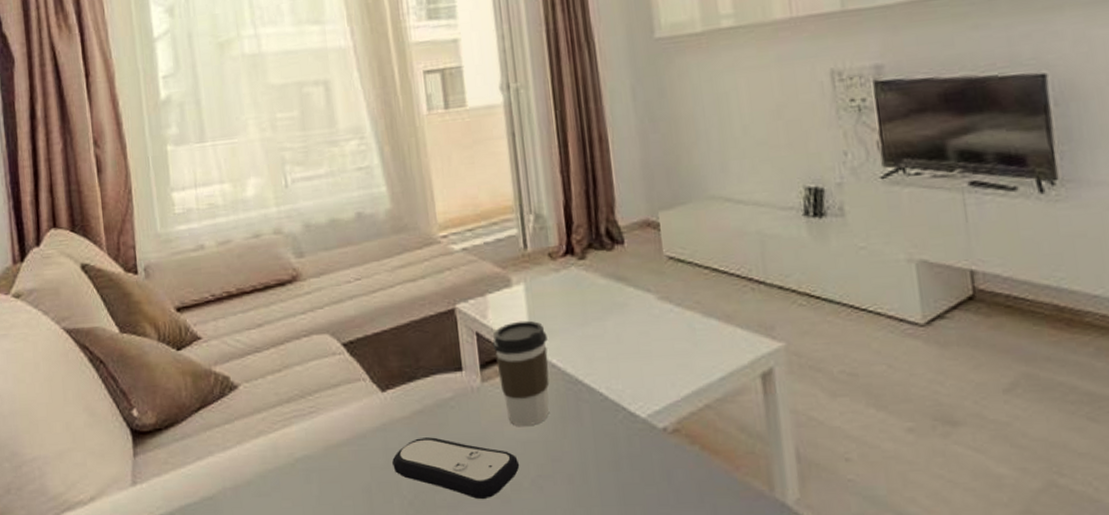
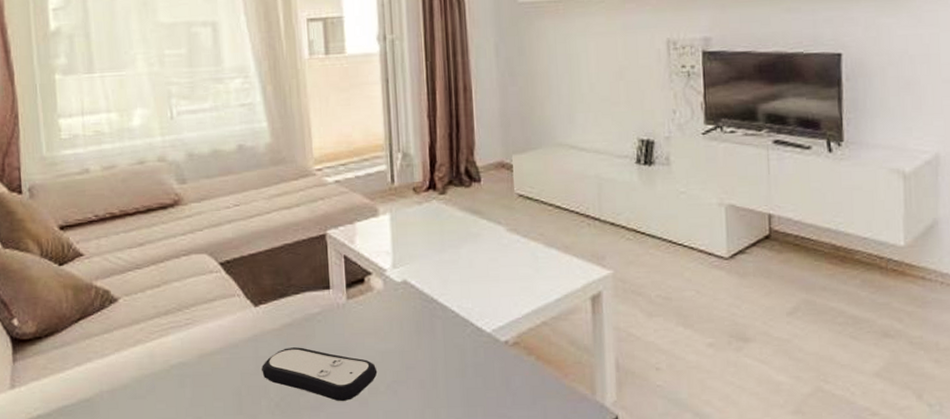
coffee cup: present [493,320,550,427] -> none [359,246,408,339]

